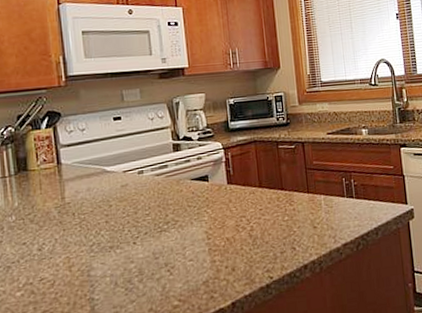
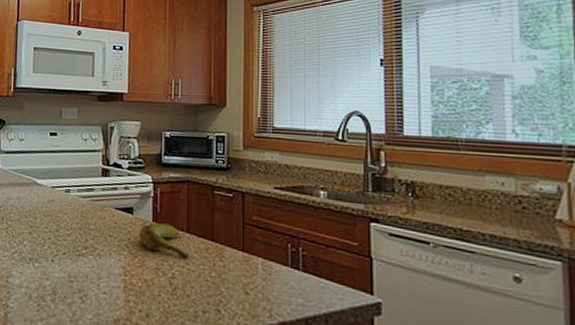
banana: none [216,183,264,211] -> present [139,222,190,258]

